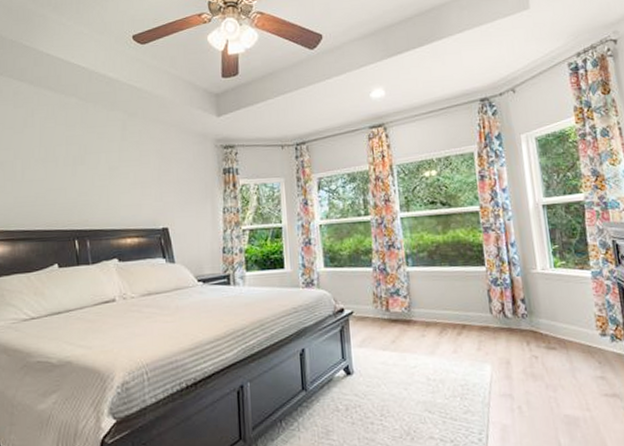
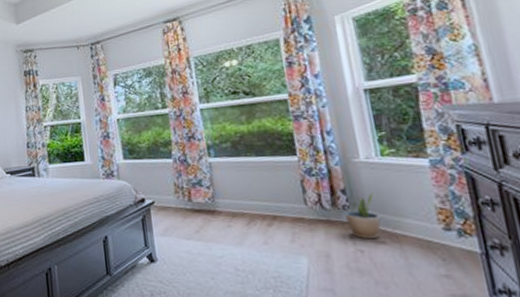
potted plant: none [524,302,552,346] -> present [345,193,381,240]

